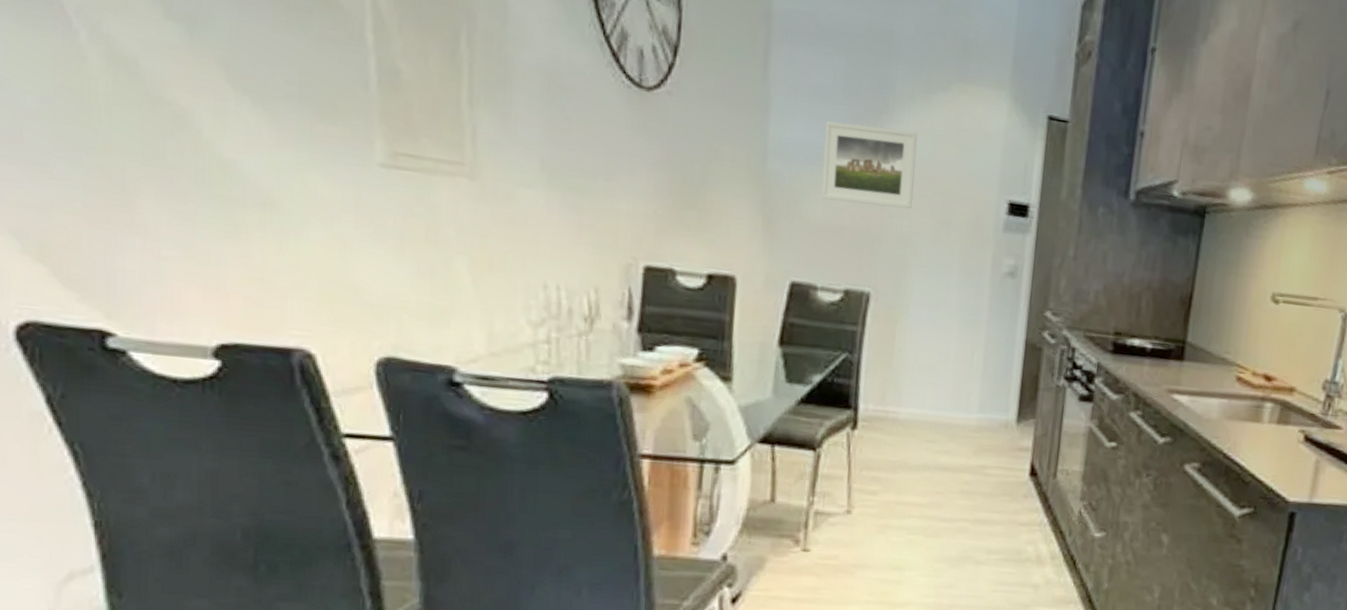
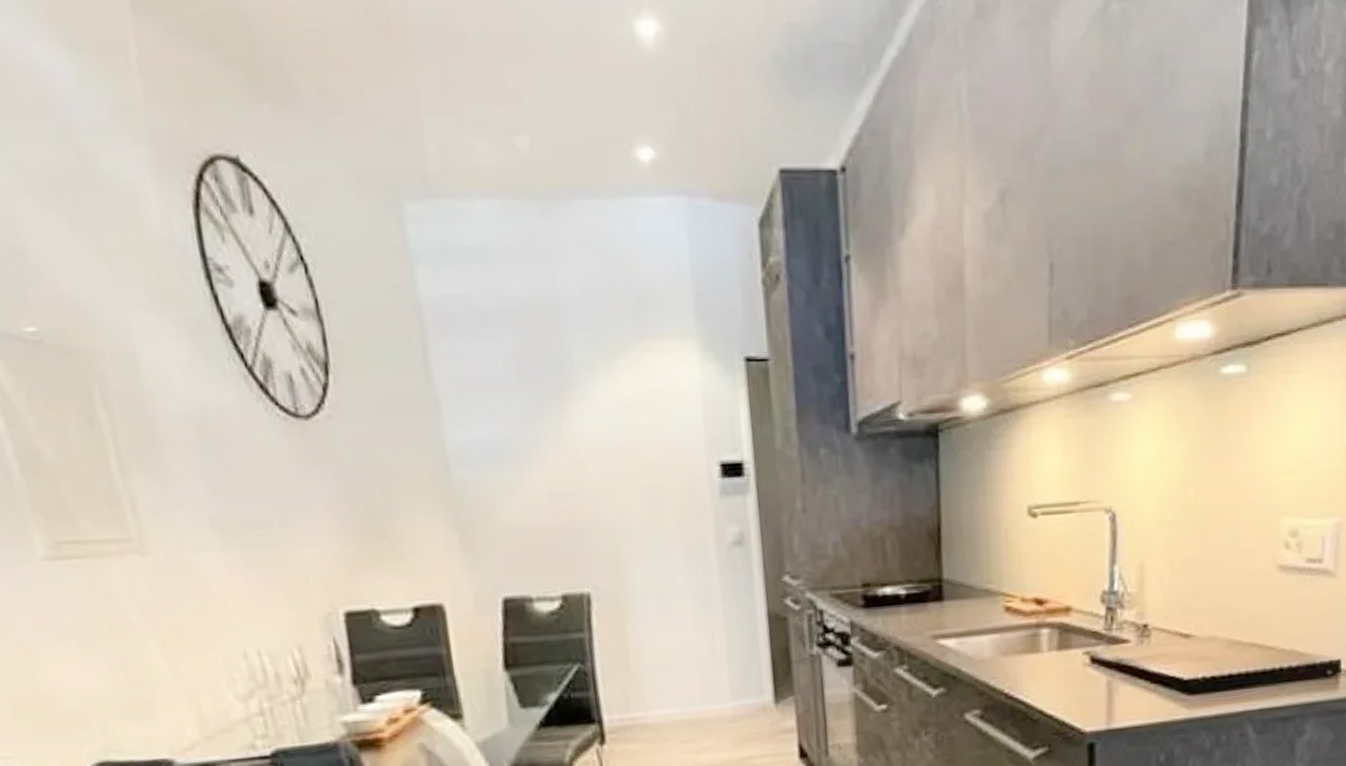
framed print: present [821,121,918,209] -> none [504,405,616,501]

